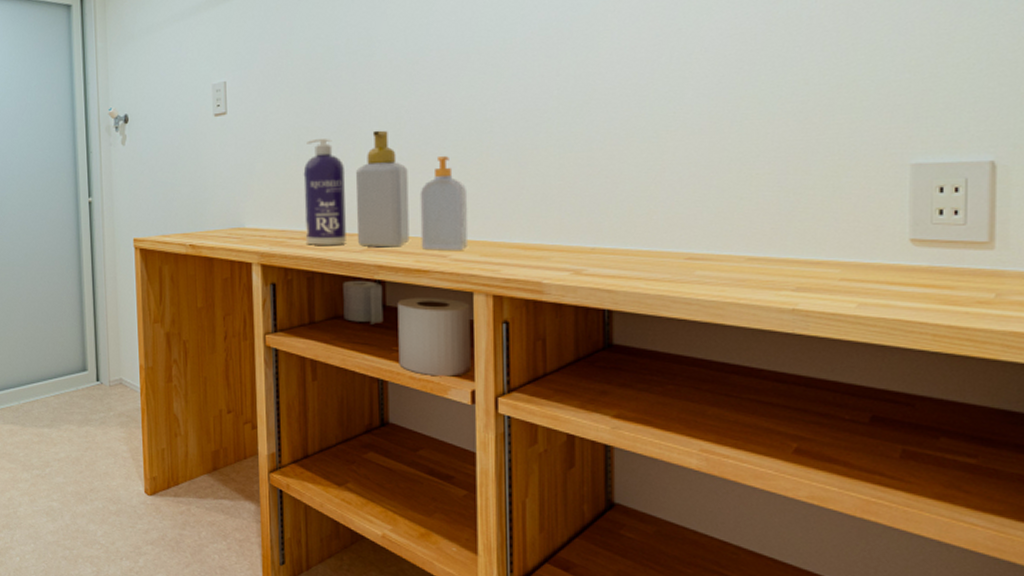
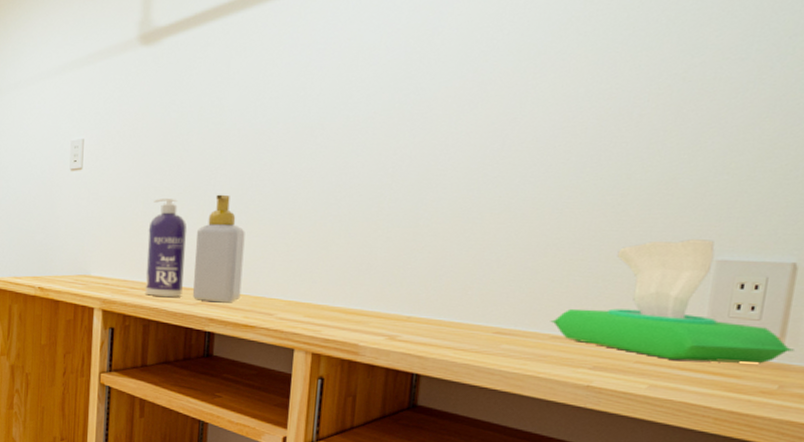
toilet paper roll: present [343,280,384,325] -> none [173,330,212,372]
toilet paper roll: present [397,298,472,377] -> none [219,350,290,424]
soap bottle: present [419,155,469,252] -> none [250,221,299,311]
wet wipes pack: none [744,142,1006,274] -> present [550,239,794,364]

